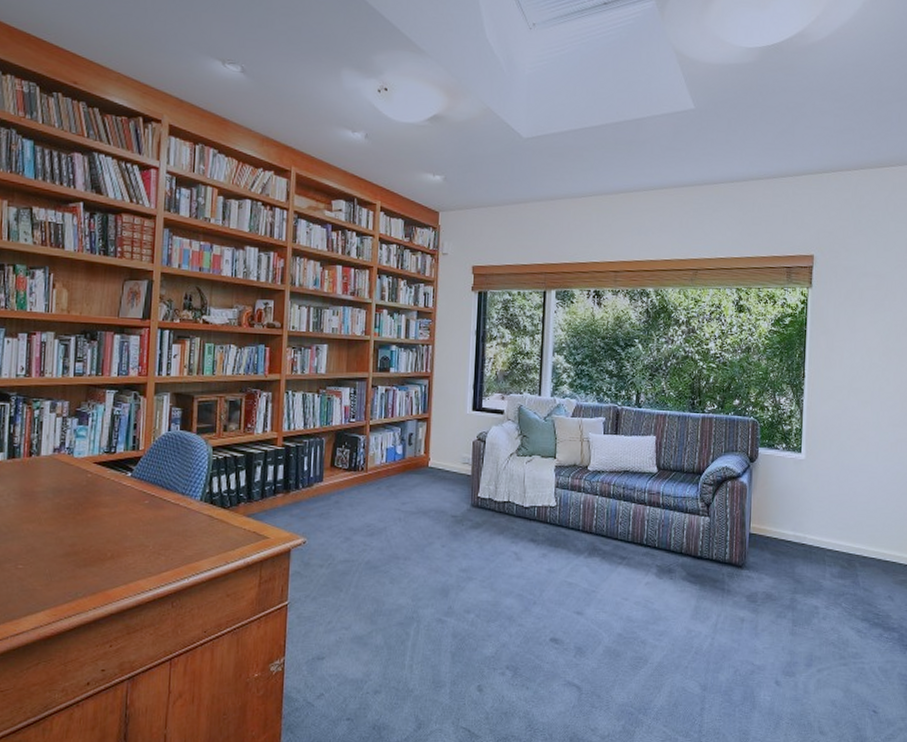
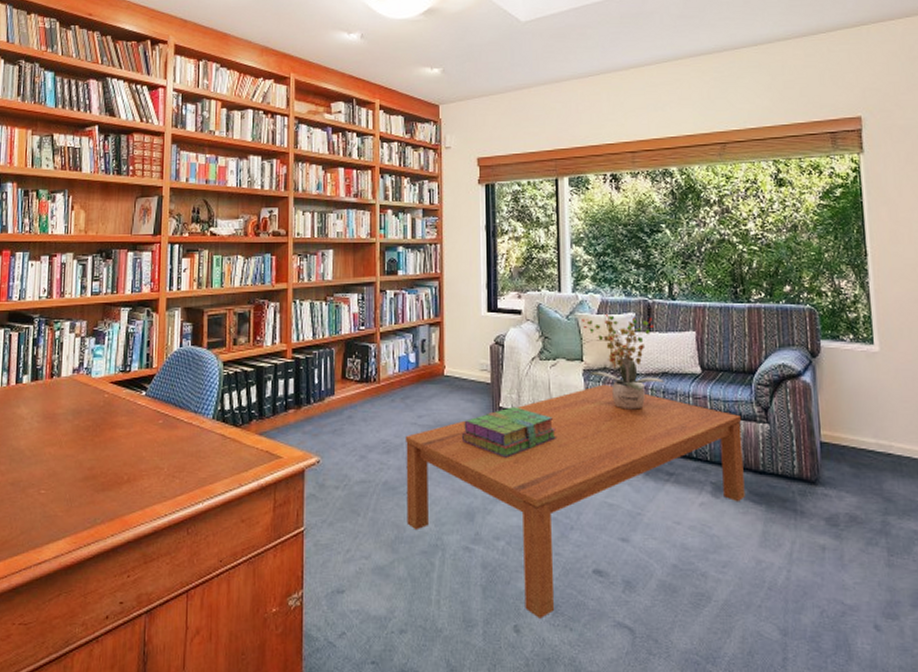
coffee table: none [386,479,688,679] -> present [405,384,745,619]
stack of books: none [441,497,527,542] -> present [461,407,556,458]
potted plant: none [557,418,626,502] -> present [582,315,665,410]

